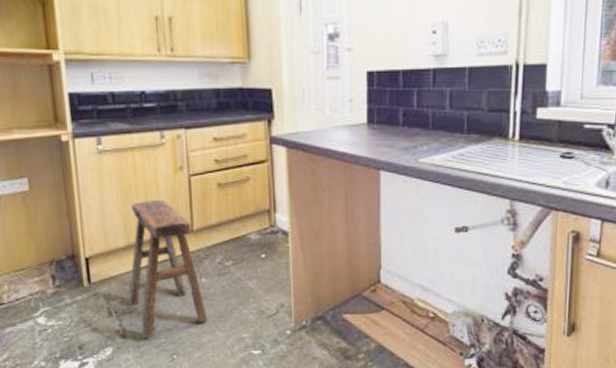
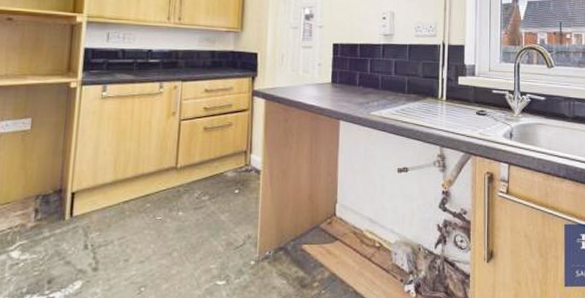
stool: present [128,199,208,338] -> none [106,140,180,271]

